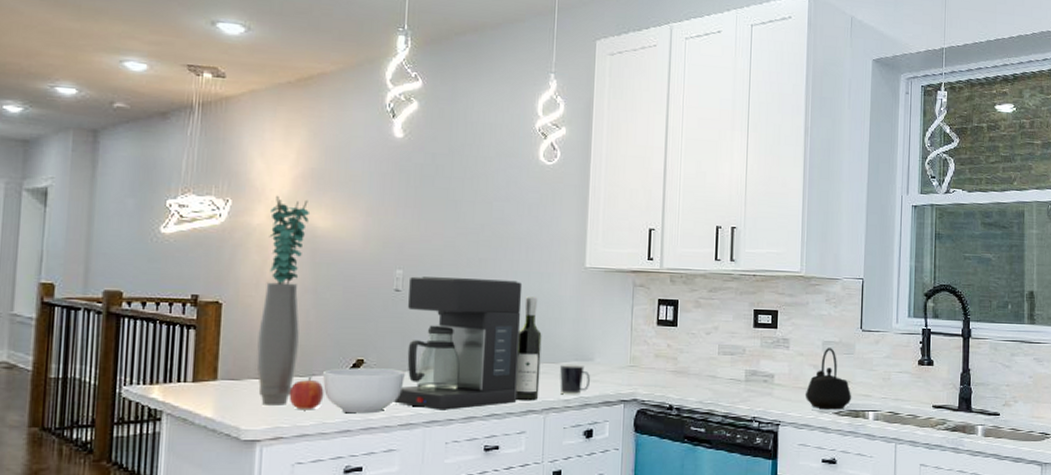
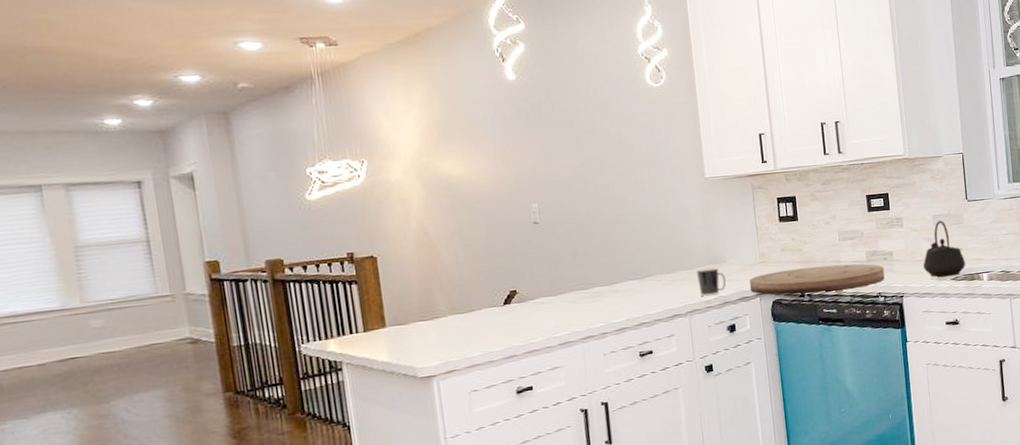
vase: present [257,195,311,407] -> none [405,150,456,345]
fruit: present [288,377,324,410] -> none [453,313,486,344]
bowl: present [322,368,405,414] -> none [480,294,557,341]
coffee maker: present [394,276,523,412] -> none [545,199,662,327]
bottle: present [515,297,542,402] -> none [654,211,682,308]
cutting board: none [614,378,762,408] -> present [749,264,885,296]

